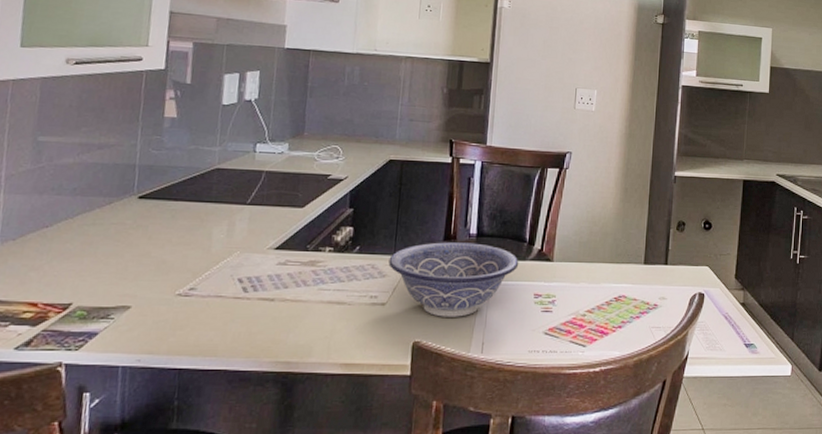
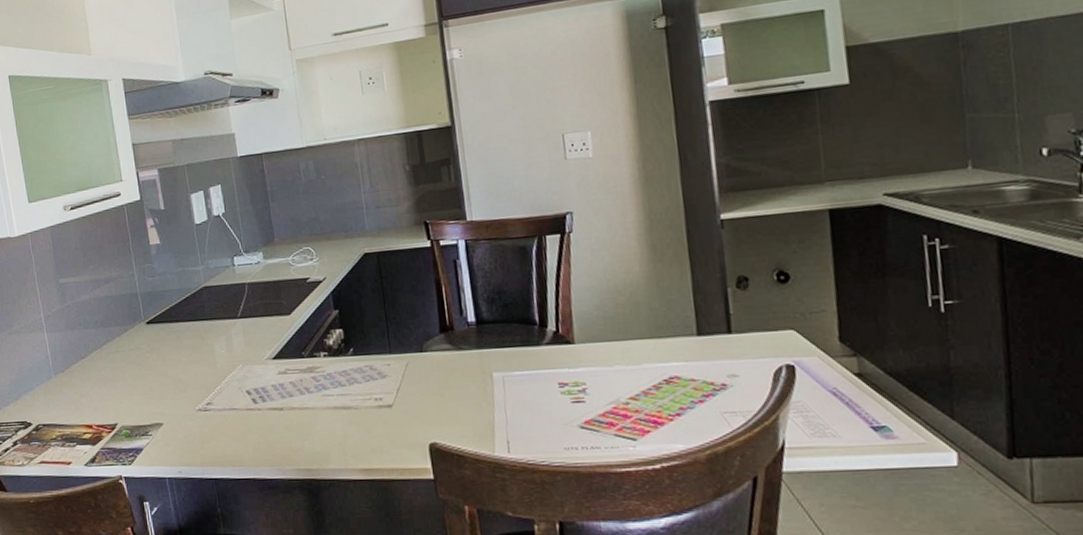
decorative bowl: present [388,242,519,317] -> none [386,331,533,416]

